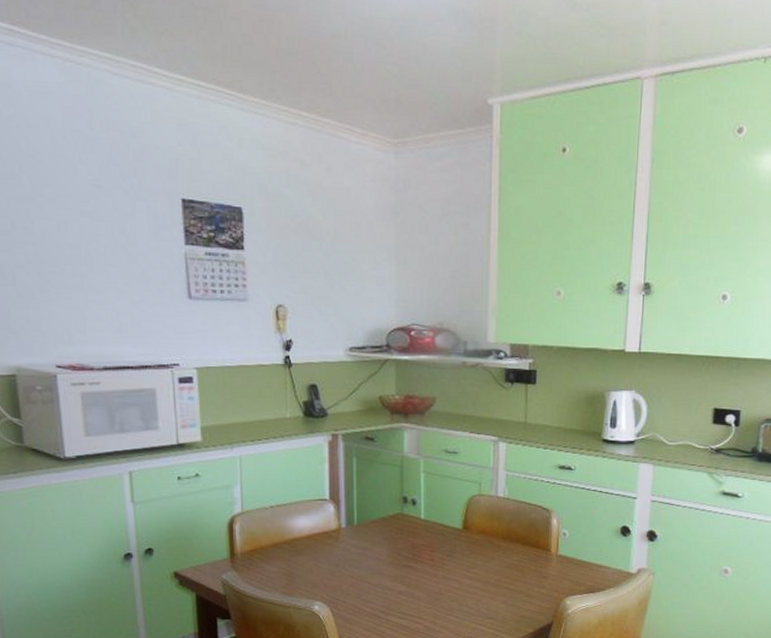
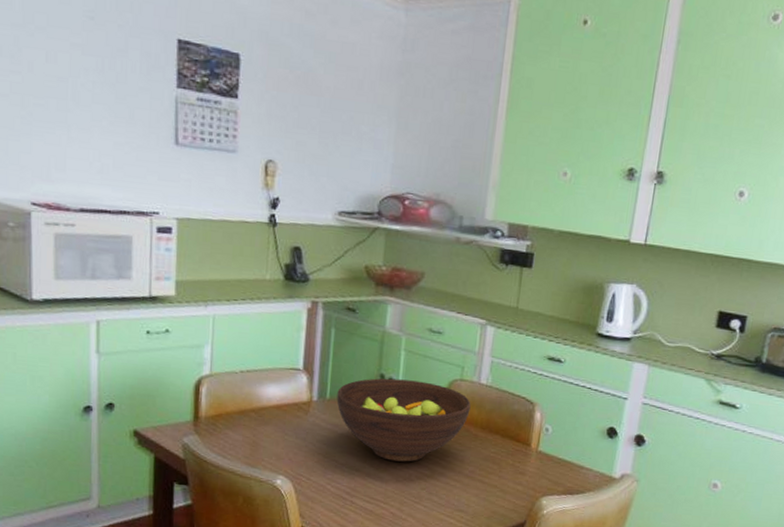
fruit bowl: none [364,500,491,577] -> present [337,378,471,462]

